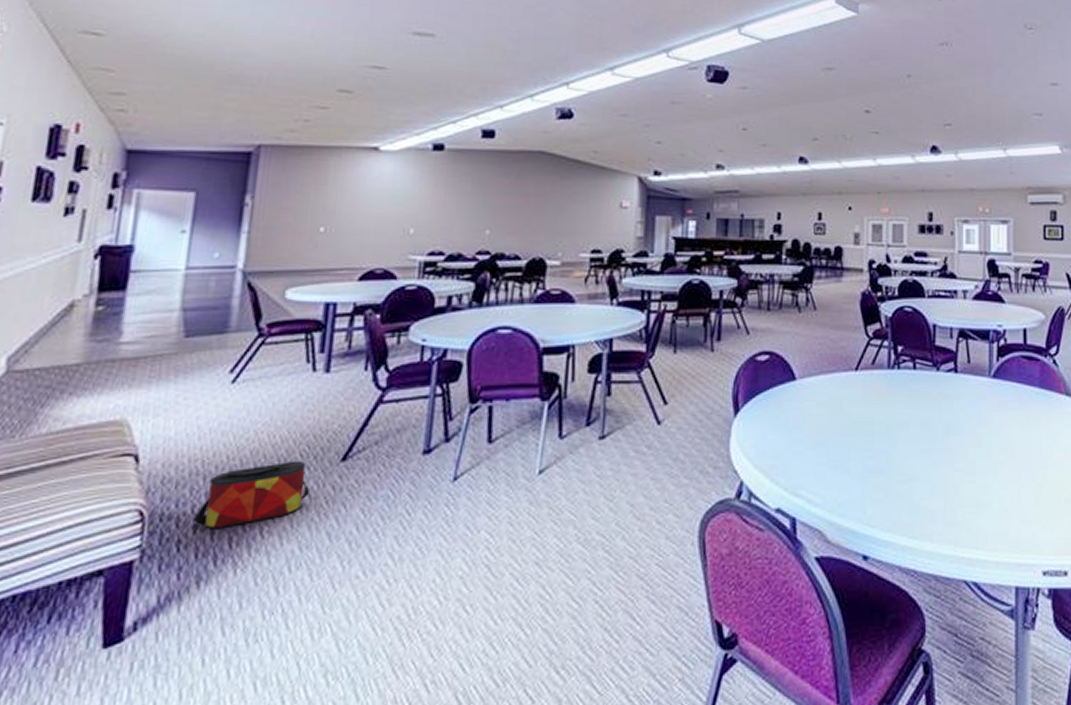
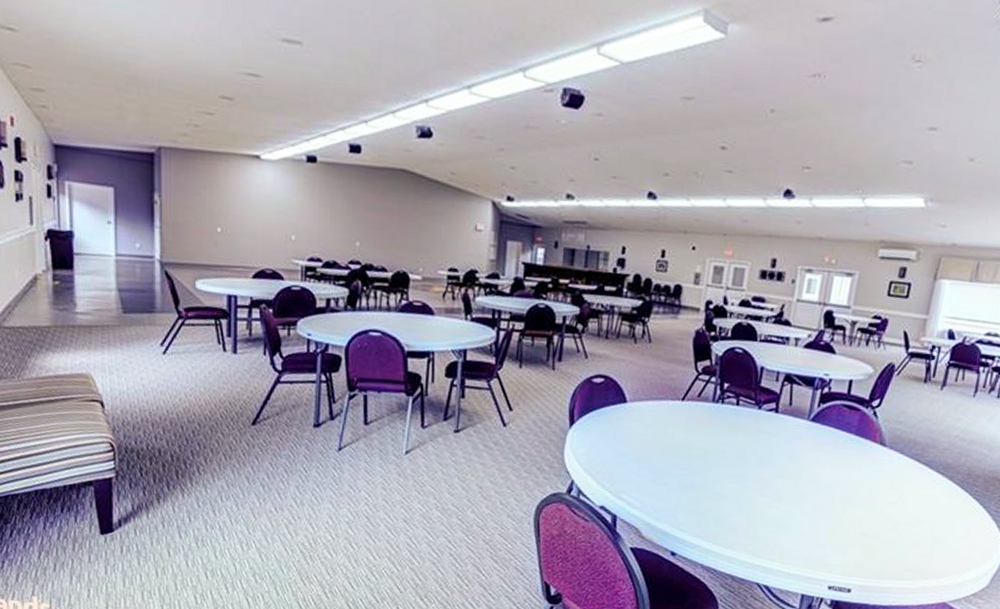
bag: present [193,460,309,530] -> none [149,420,230,464]

